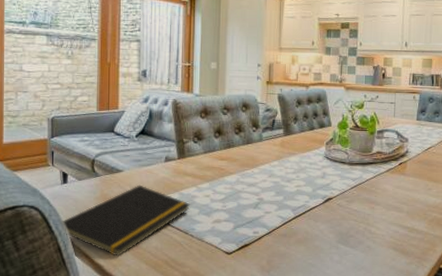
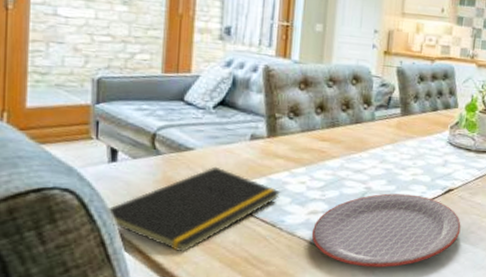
plate: none [217,203,341,268] -> present [311,193,461,268]

